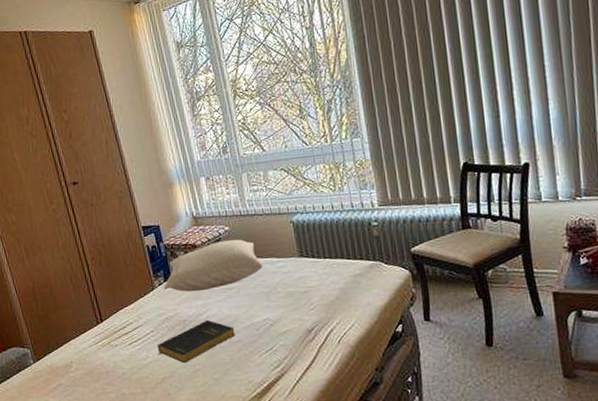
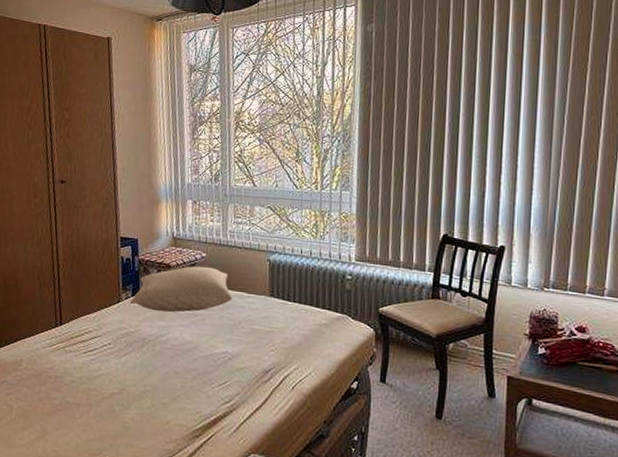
book: present [157,319,235,363] -> none [111,342,192,382]

